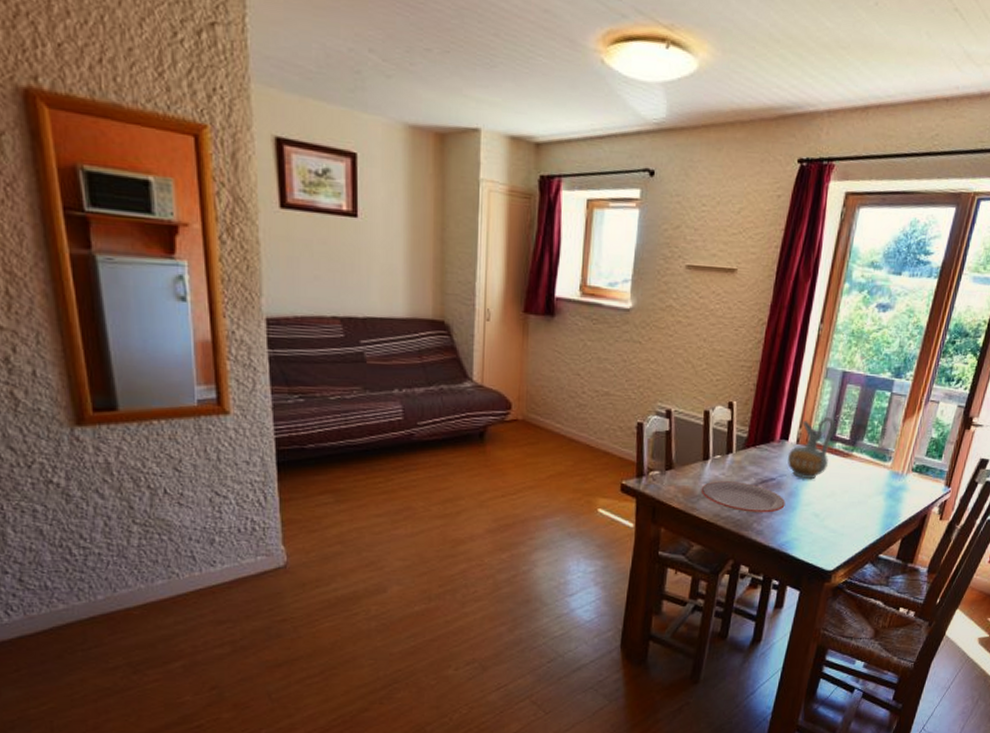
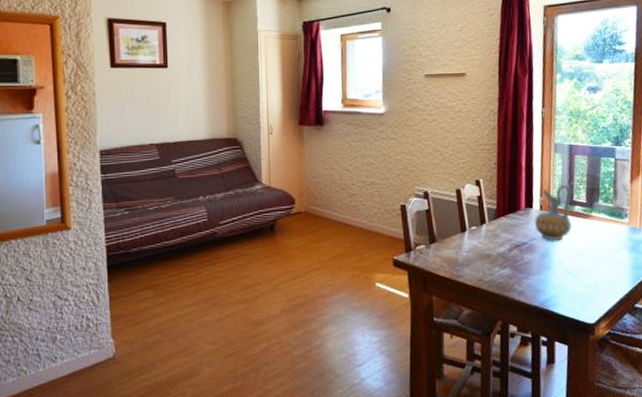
plate: present [701,481,785,513] -> none [463,248,540,276]

